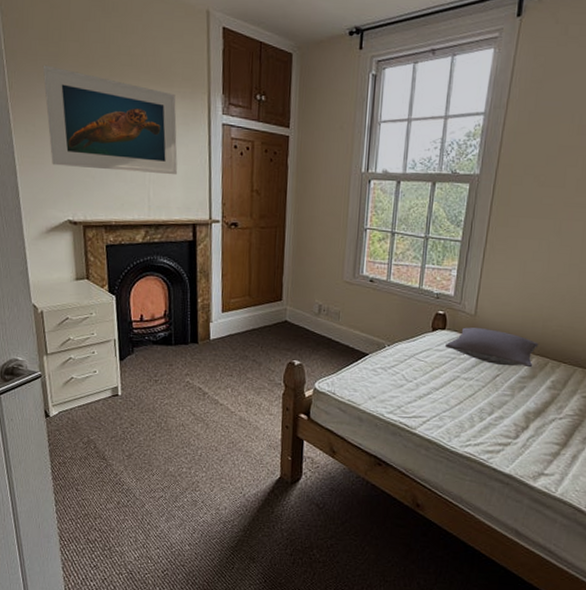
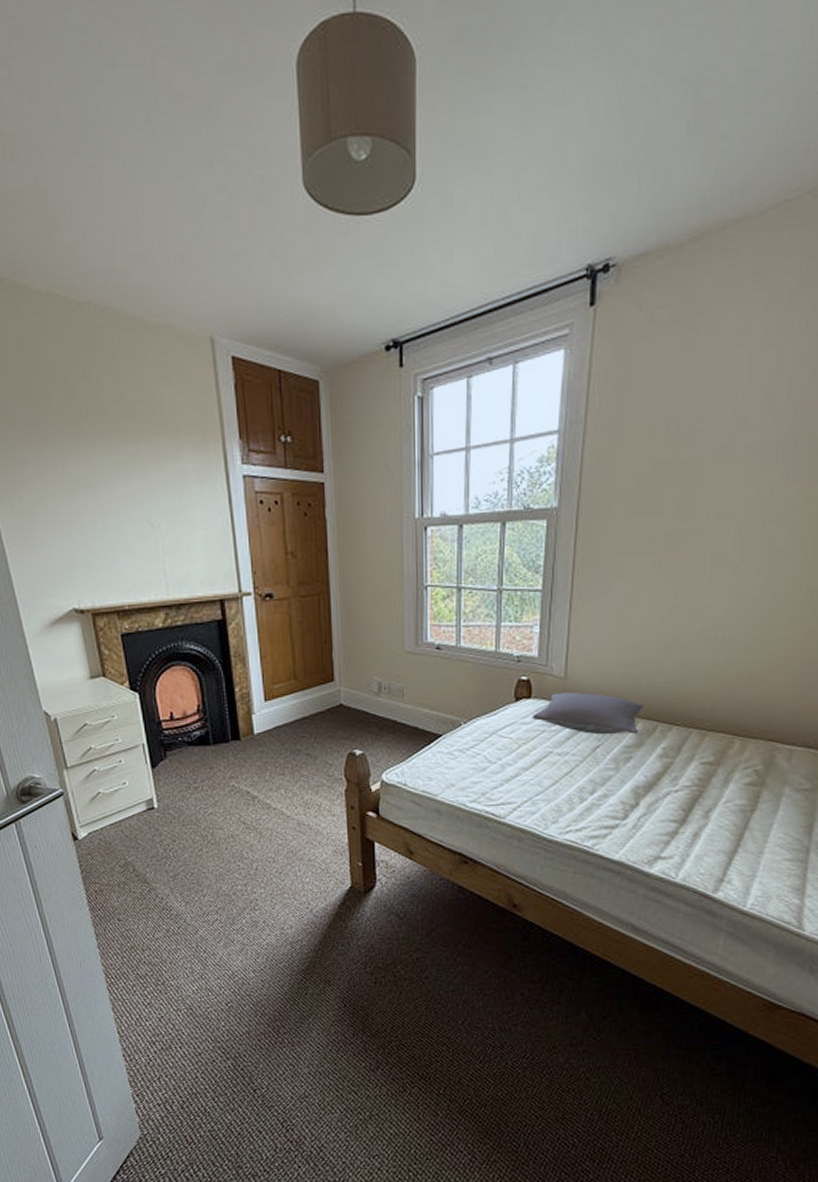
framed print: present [42,65,178,175] -> none [22,424,195,545]

